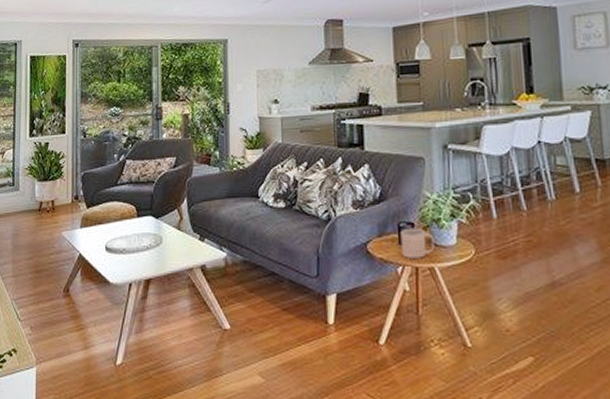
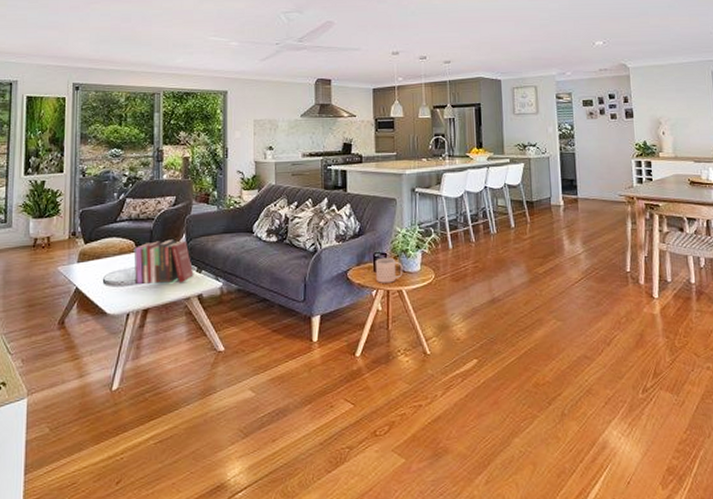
books: none [134,204,197,253] -> present [133,239,194,285]

